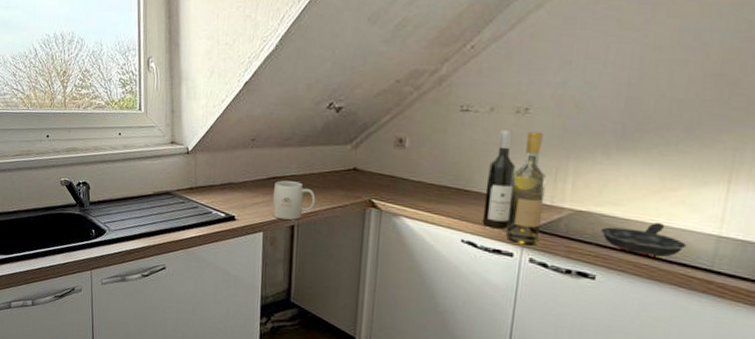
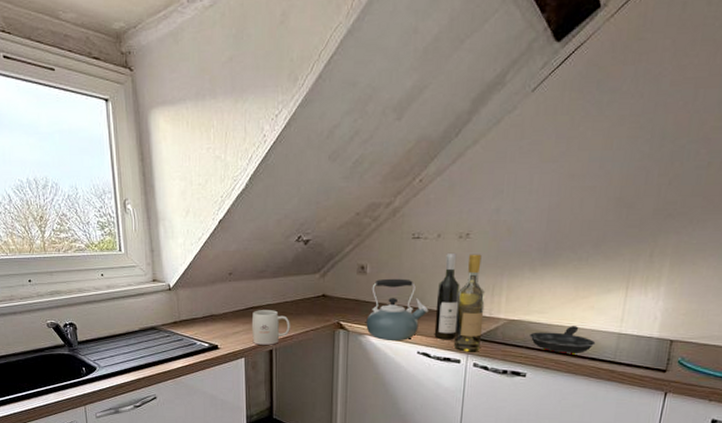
kettle: none [402,154,477,227] -> present [366,278,429,342]

